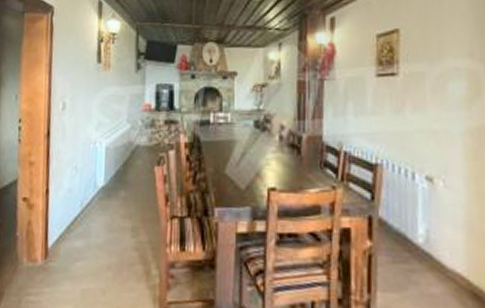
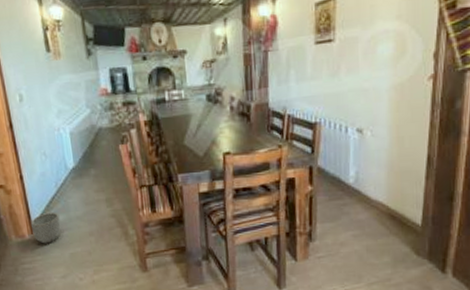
planter: none [46,235,79,274] -> present [31,212,61,244]

